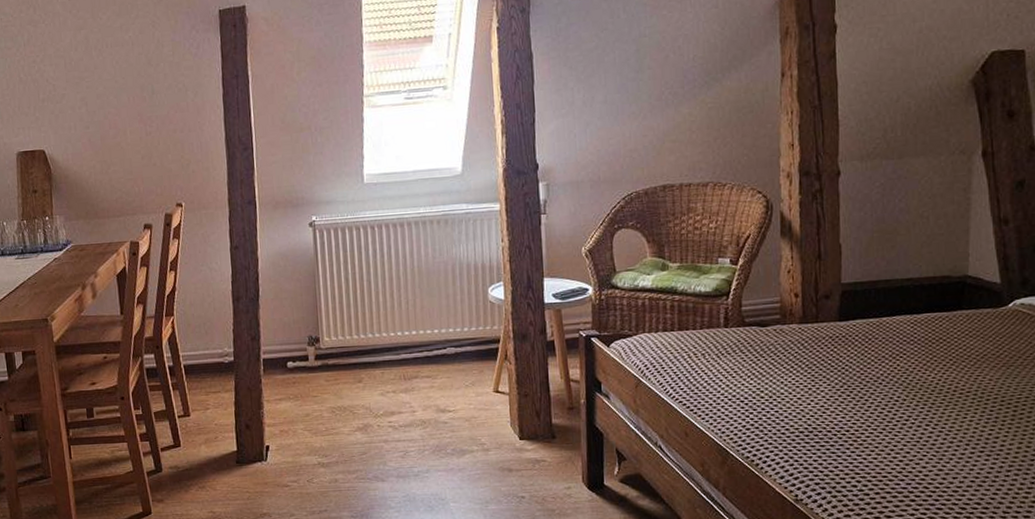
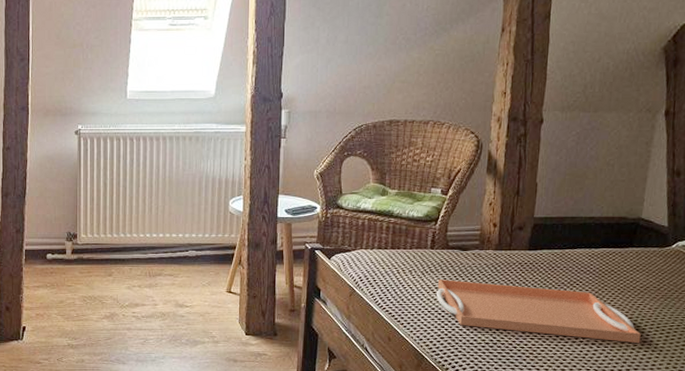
serving tray: none [736,361,984,422] -> present [436,279,641,344]

